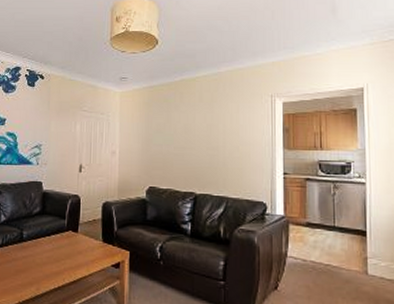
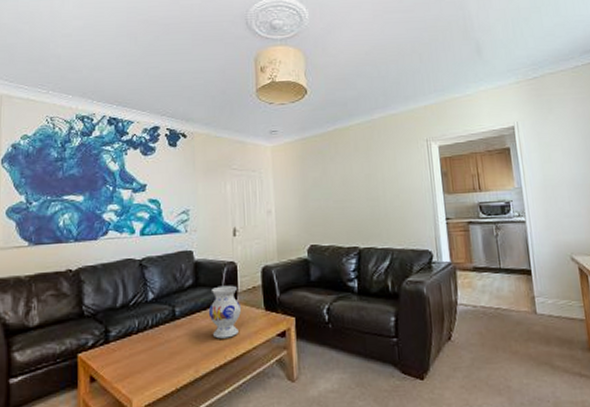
vase: none [52,216,82,263] -> present [208,285,242,339]

